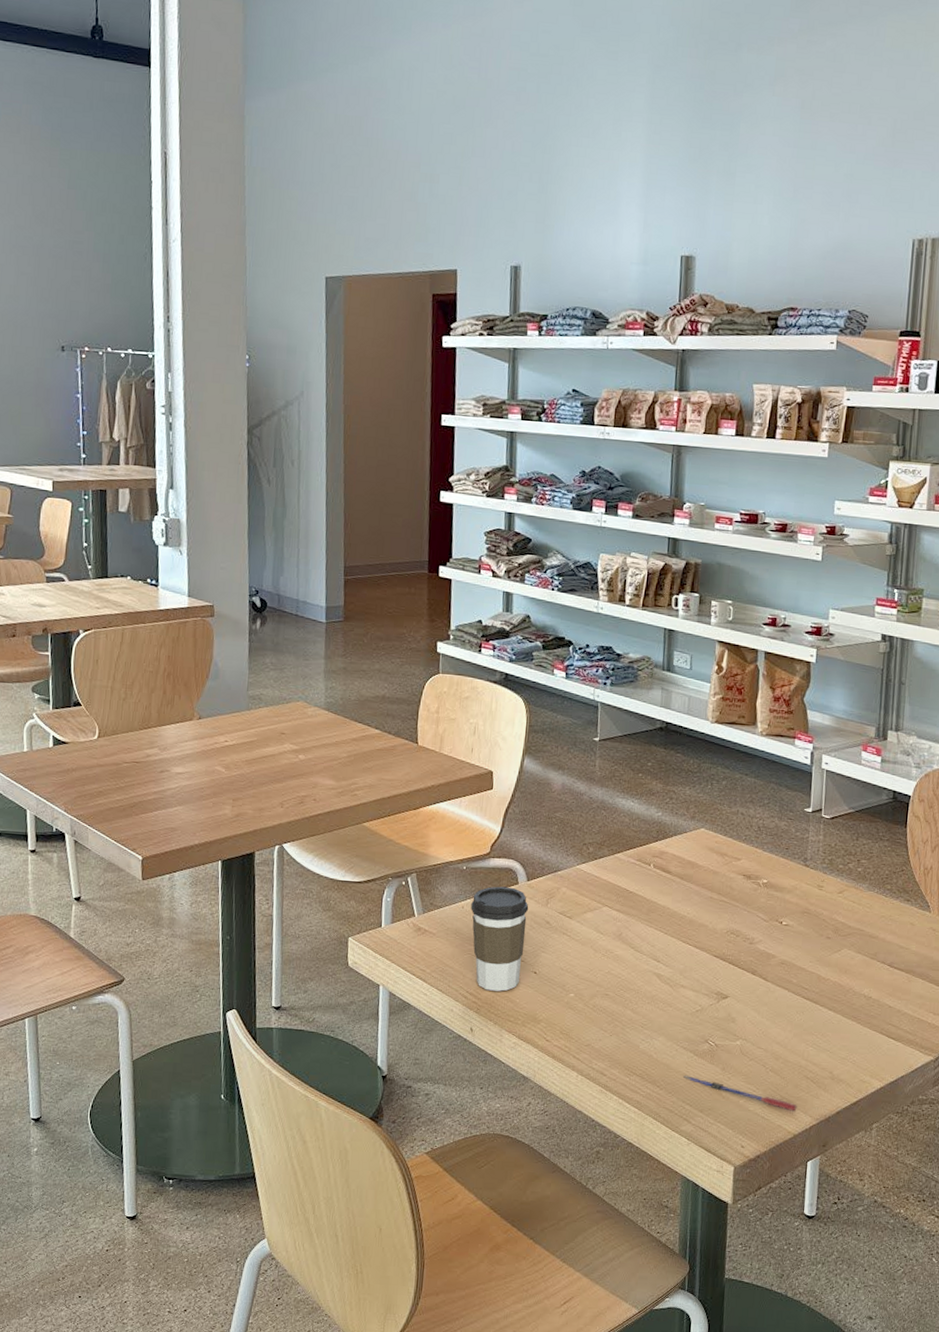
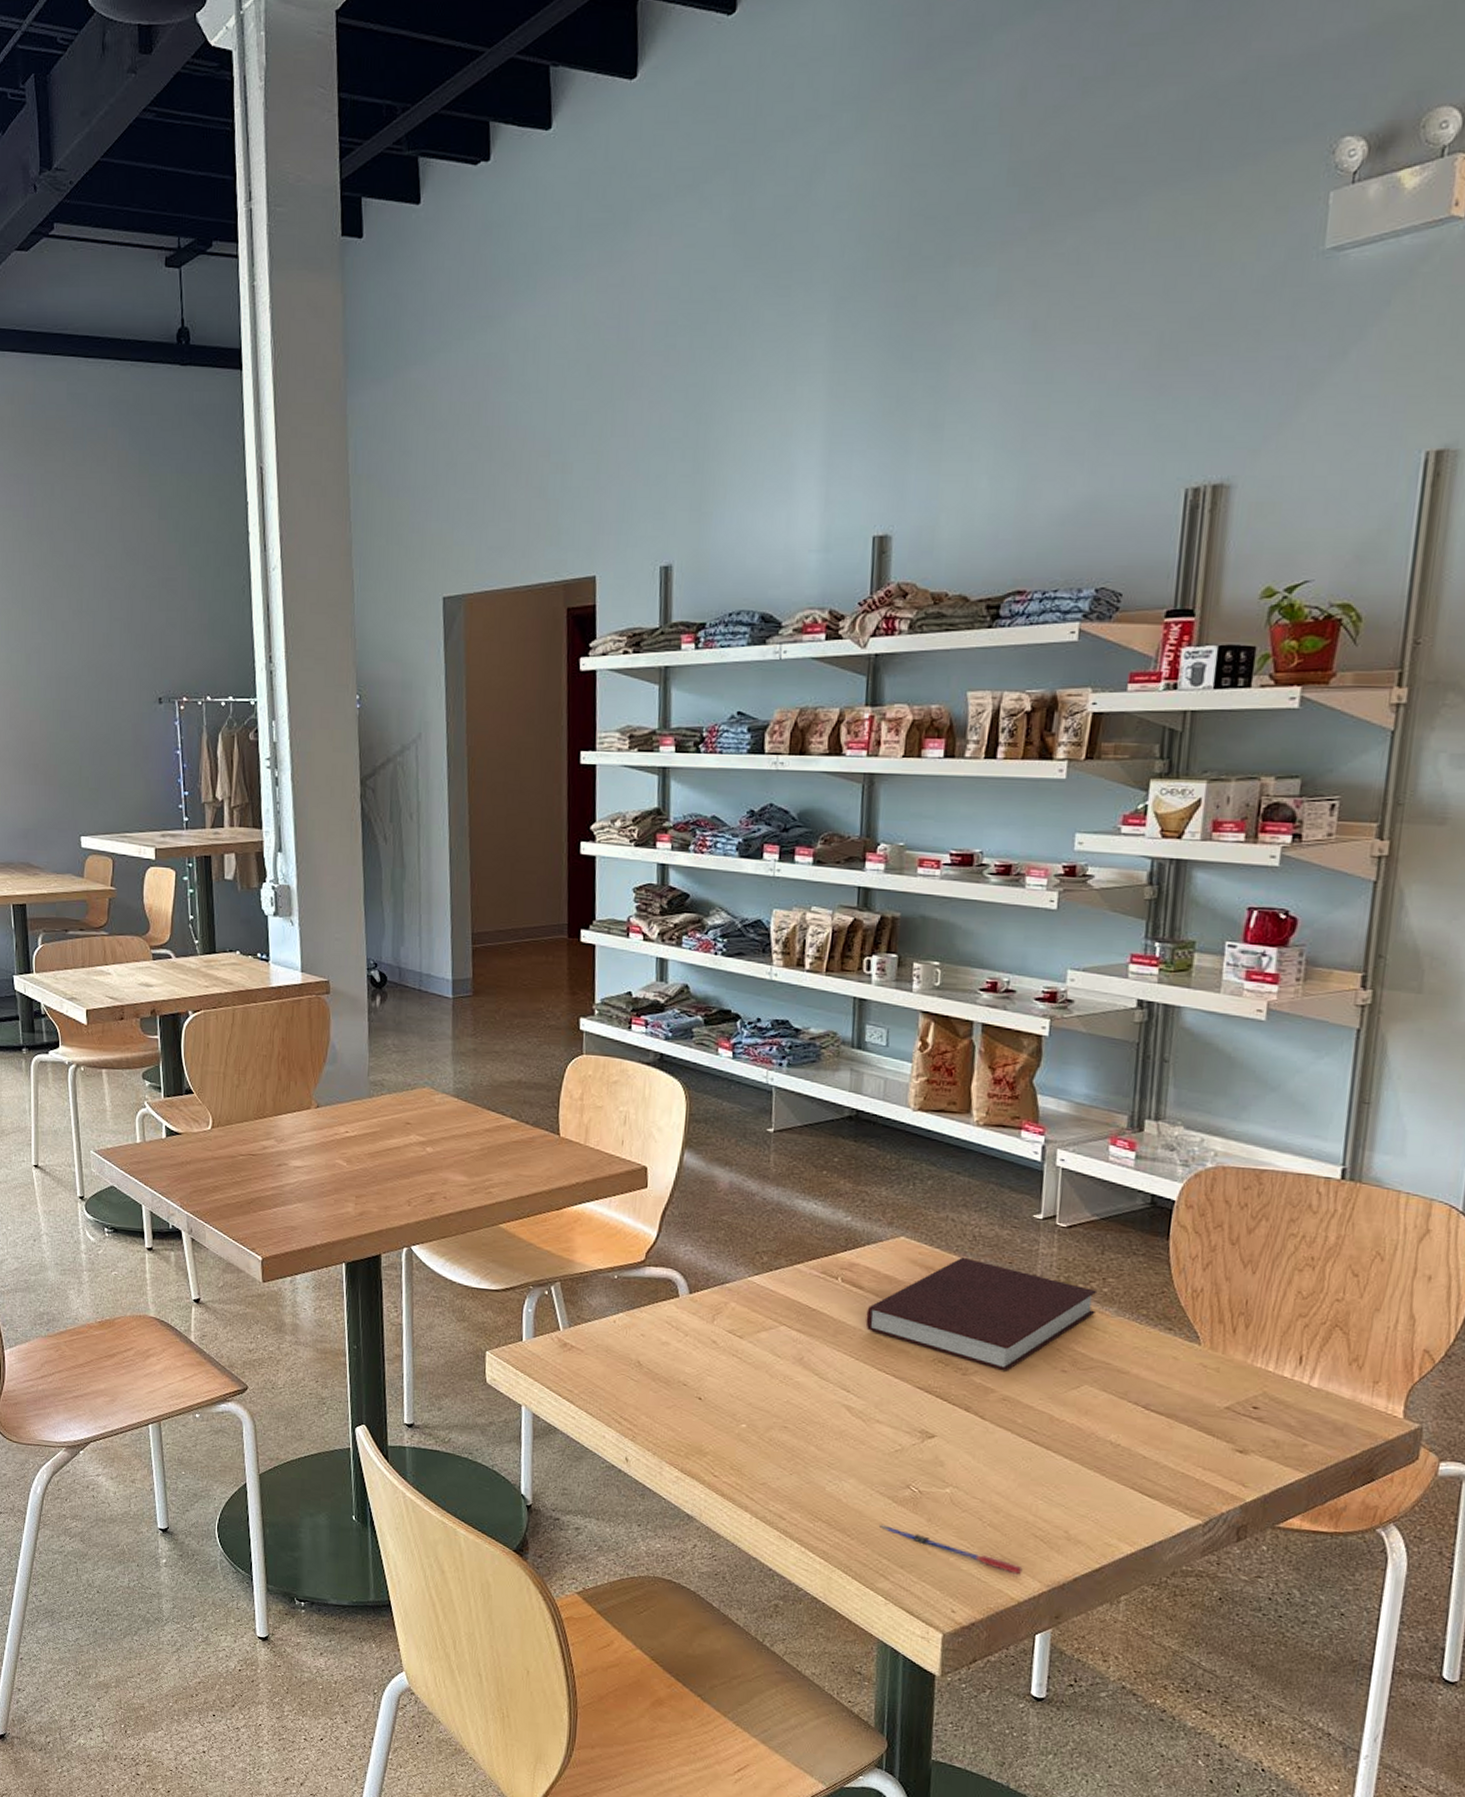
coffee cup: present [471,886,529,992] -> none [624,1299,692,1418]
notebook: none [673,844,854,940] -> present [866,1256,1098,1371]

